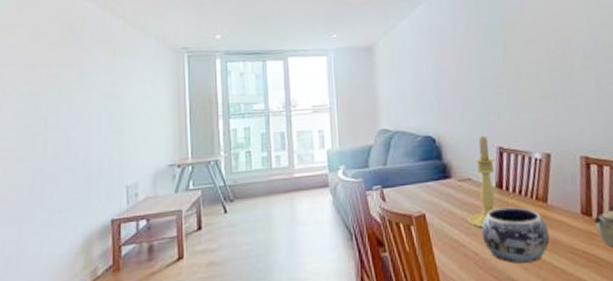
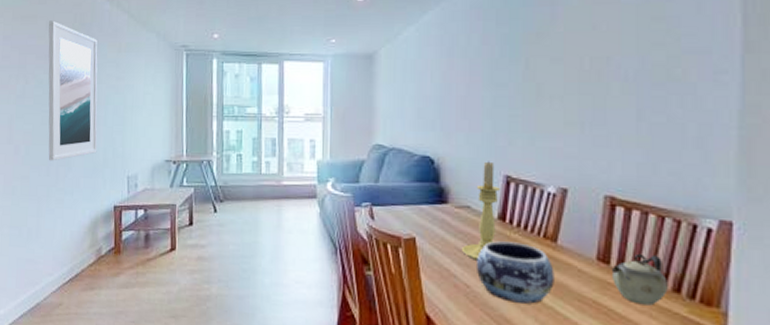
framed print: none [31,29,91,179] -> present [48,20,98,161]

